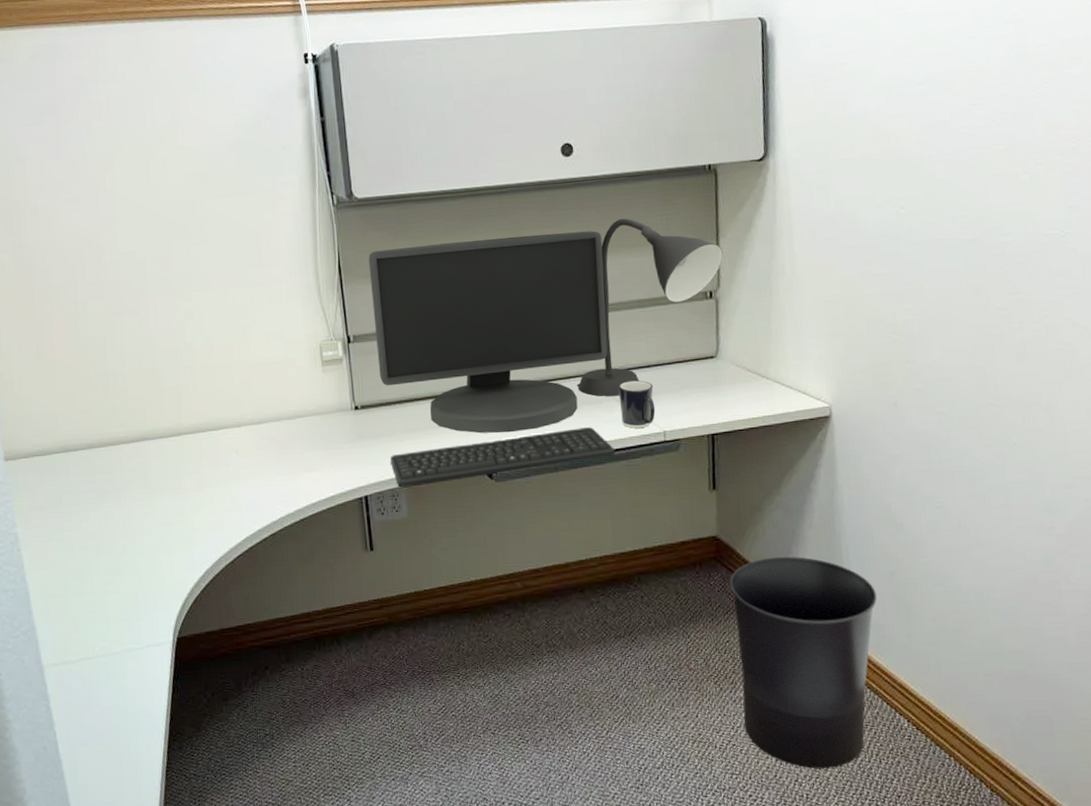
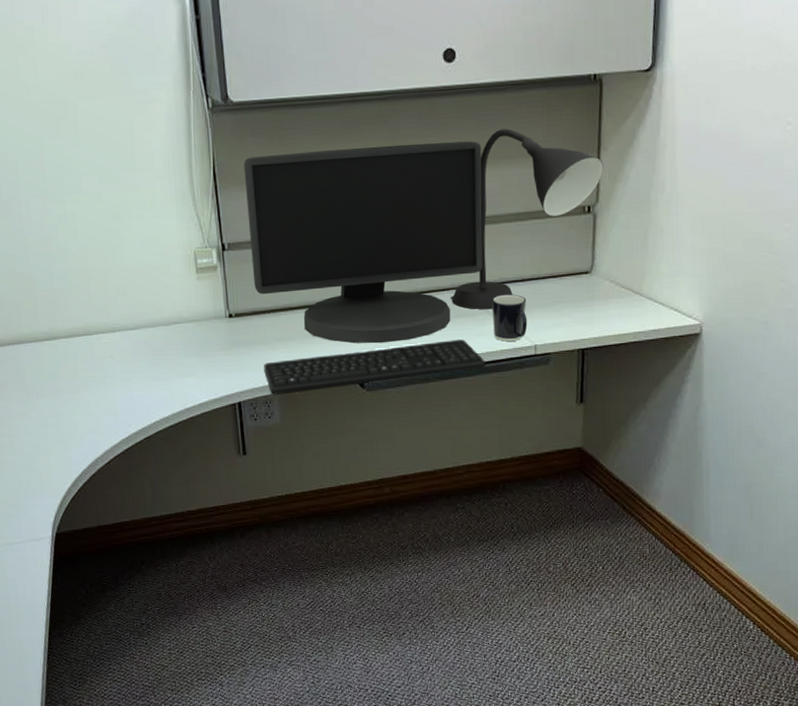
waste bin: present [730,556,877,769] -> none [592,468,733,665]

